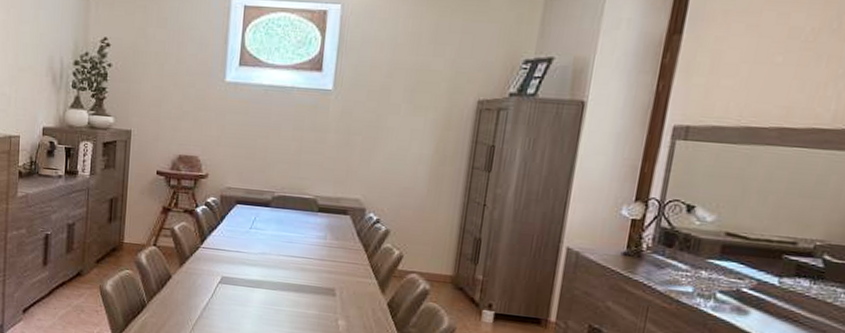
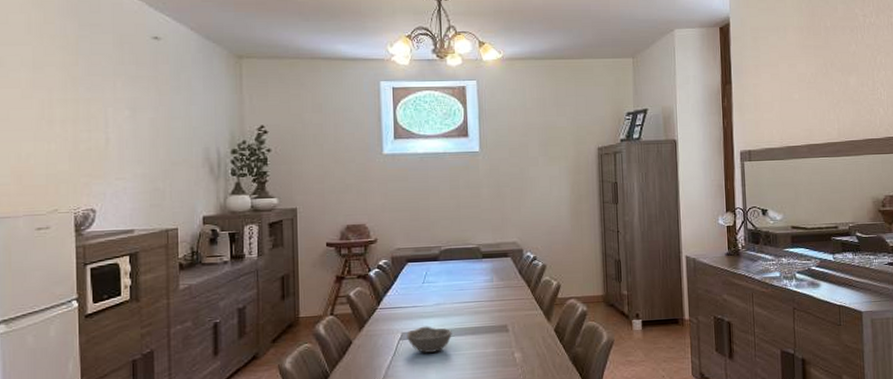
bowl: none [226,273,274,303] -> present [407,326,452,353]

